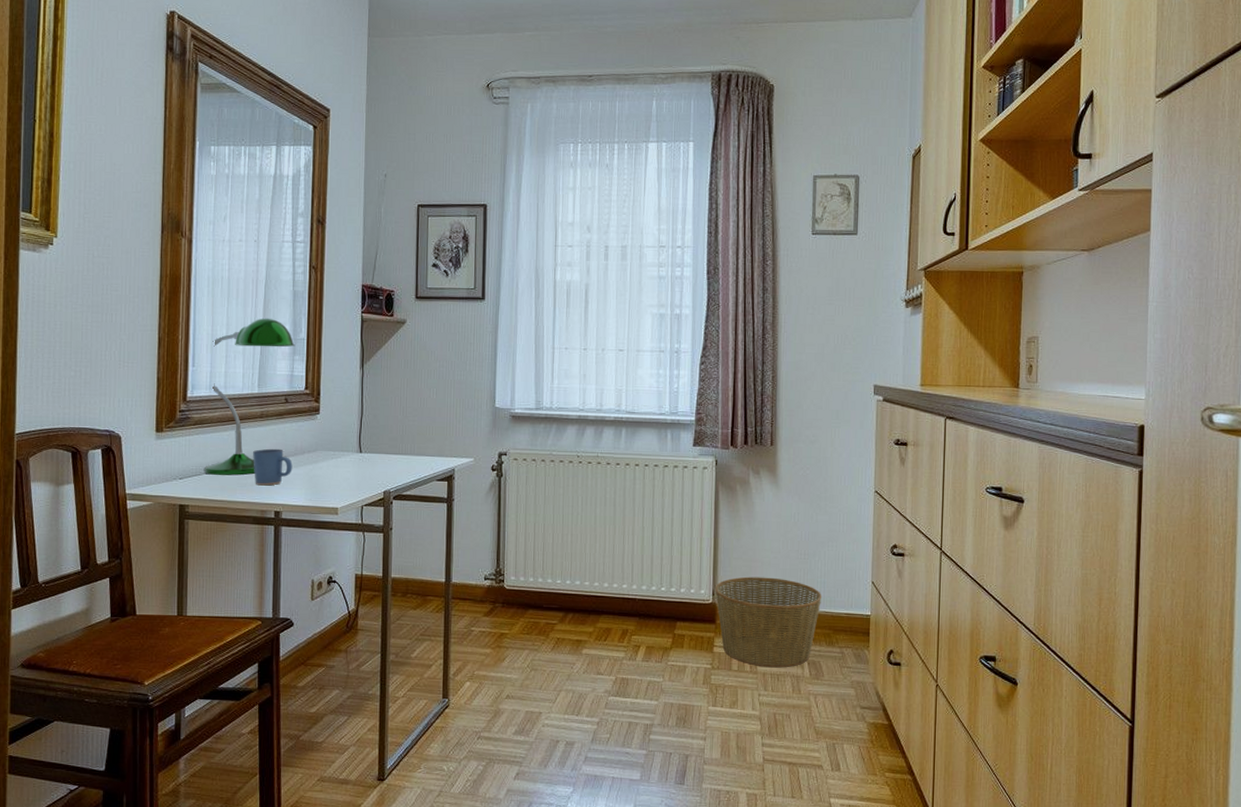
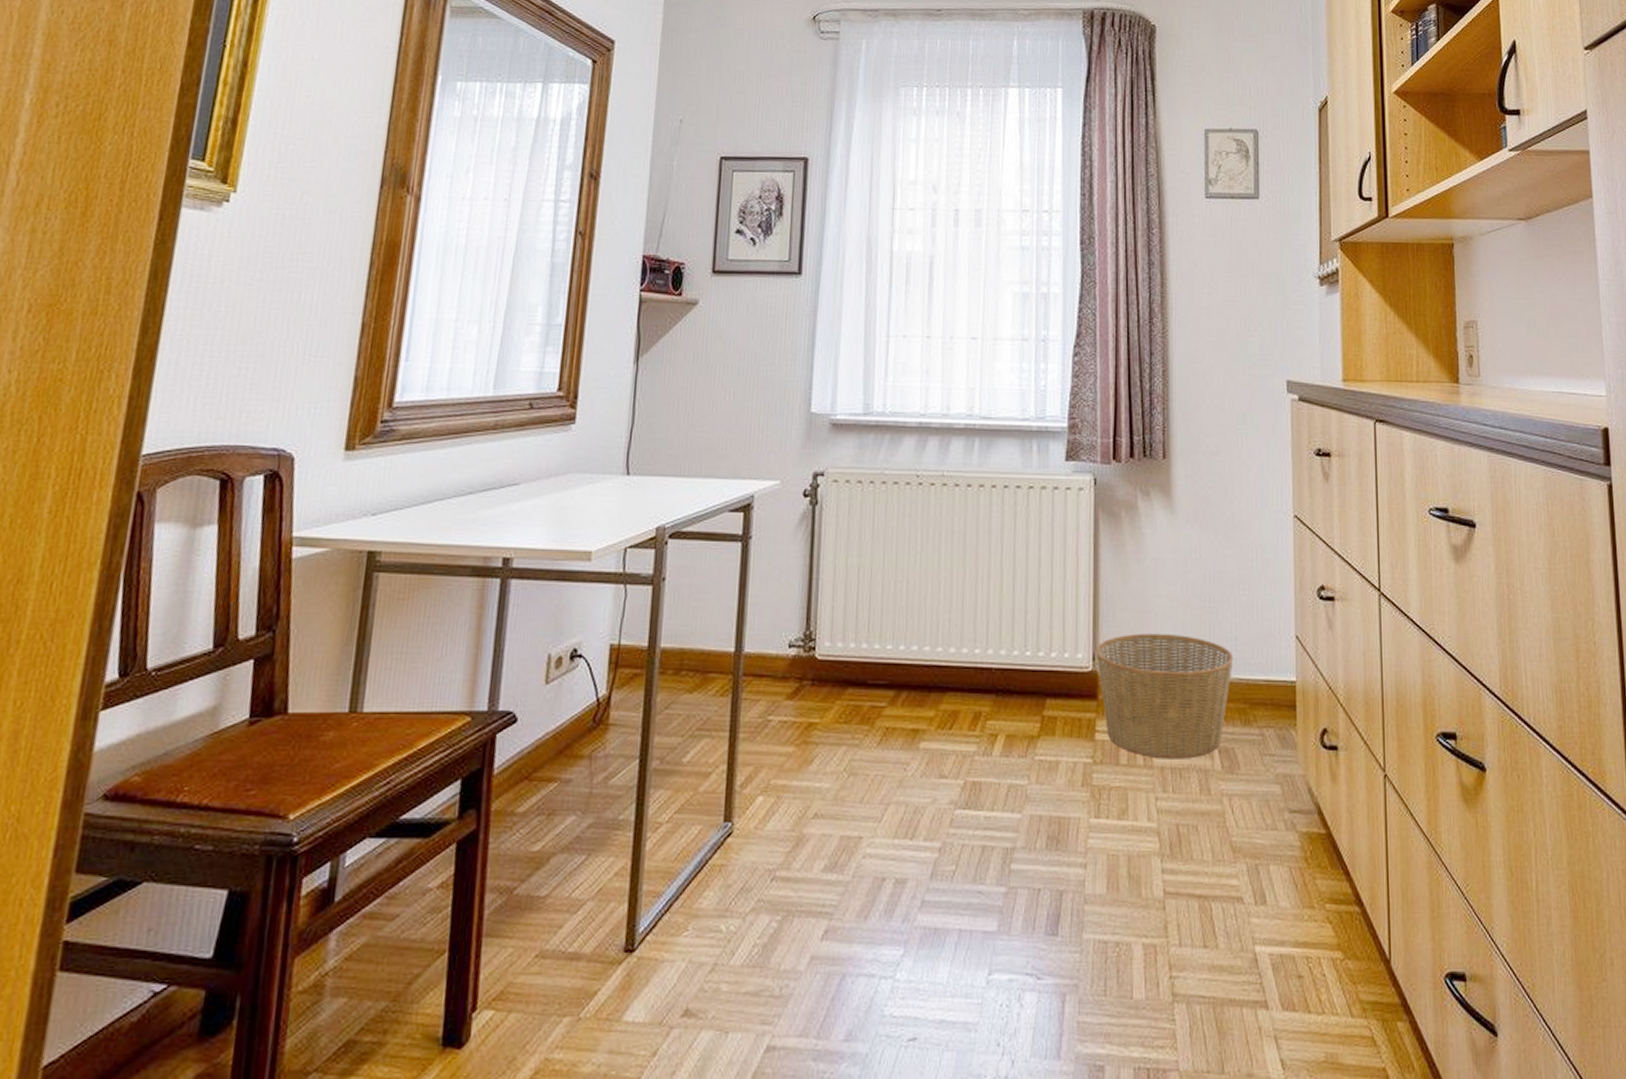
desk lamp: present [204,318,296,476] -> none [408,297,550,509]
mug: present [253,448,293,486] -> none [478,471,533,522]

